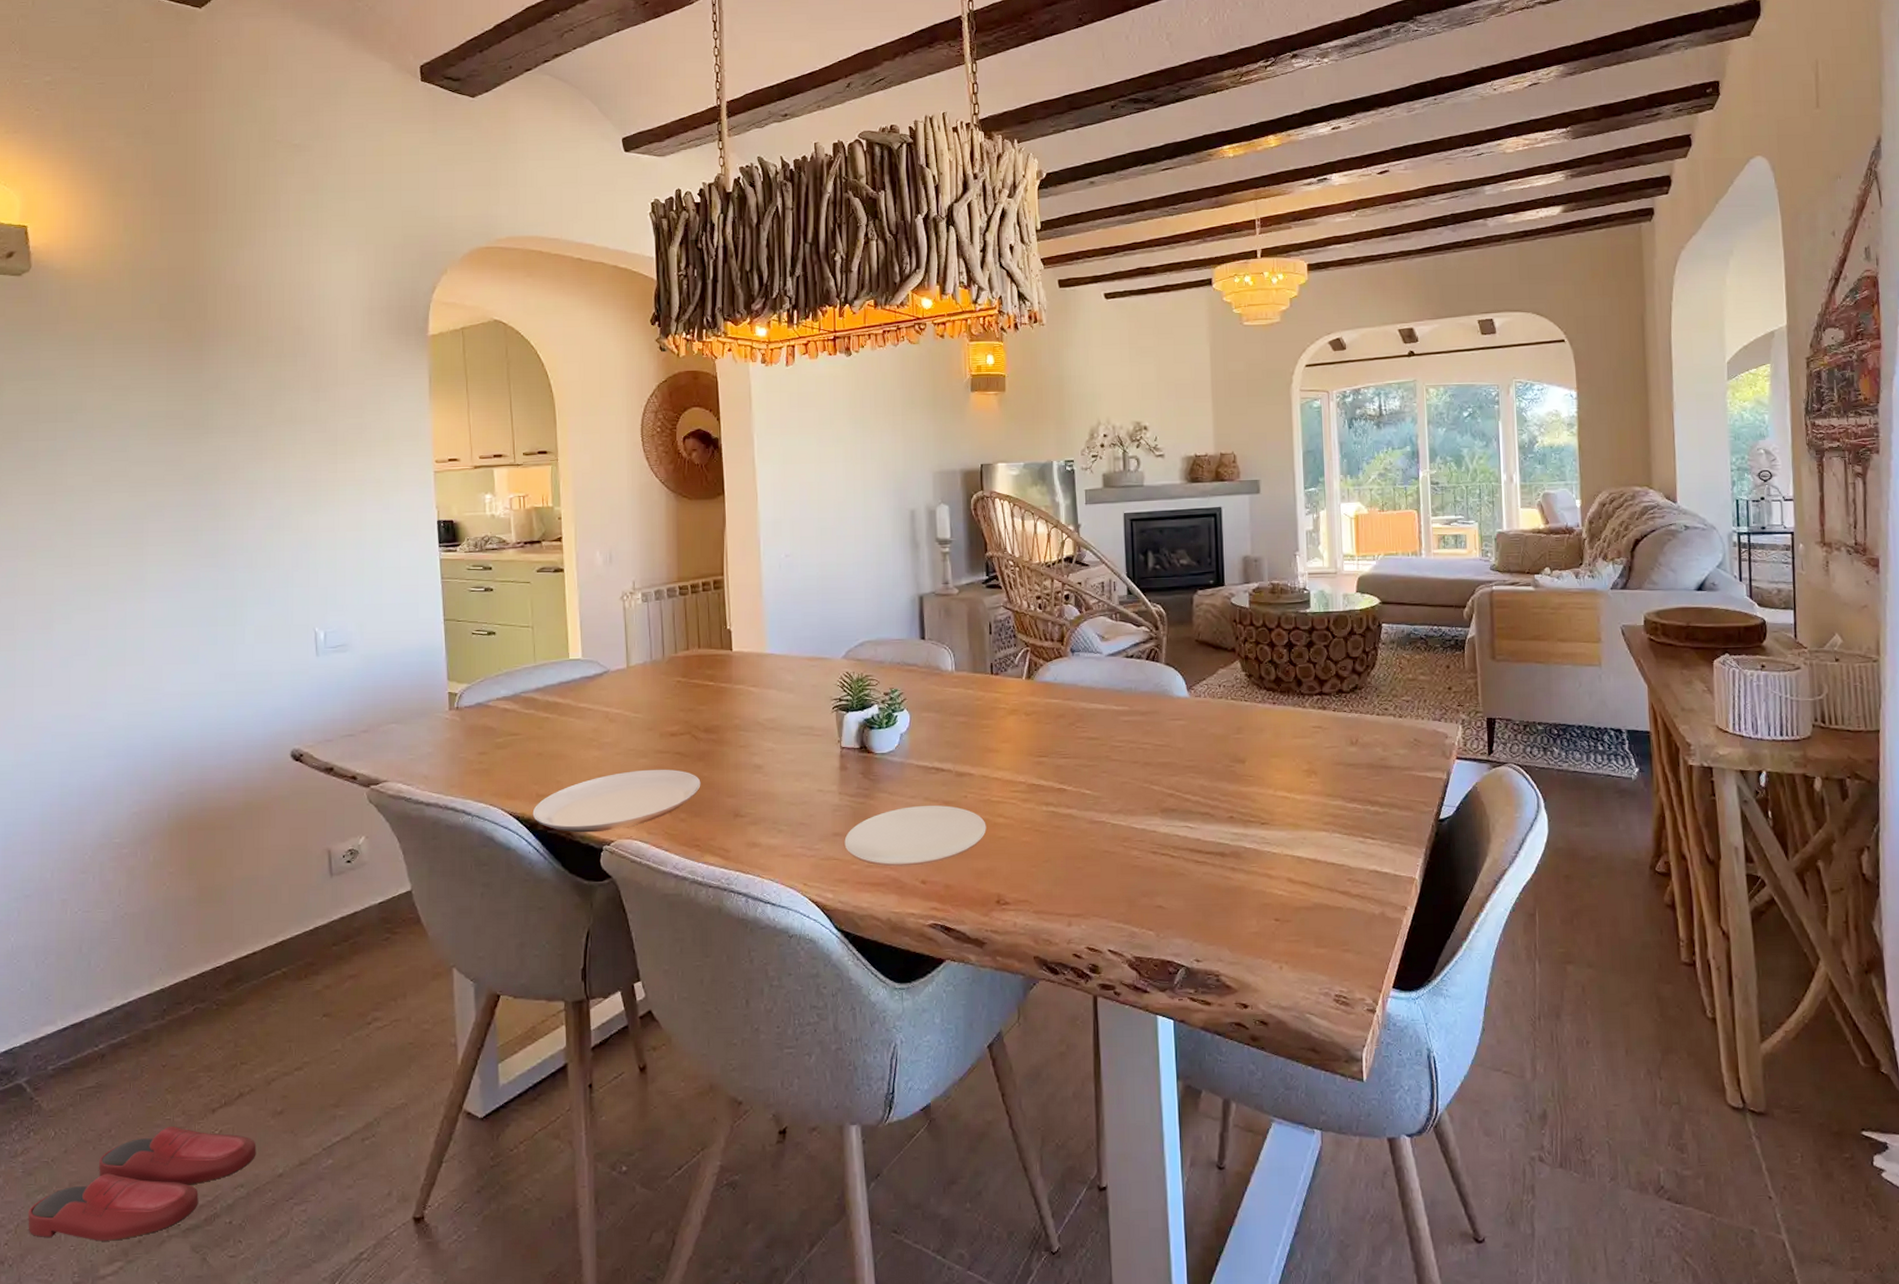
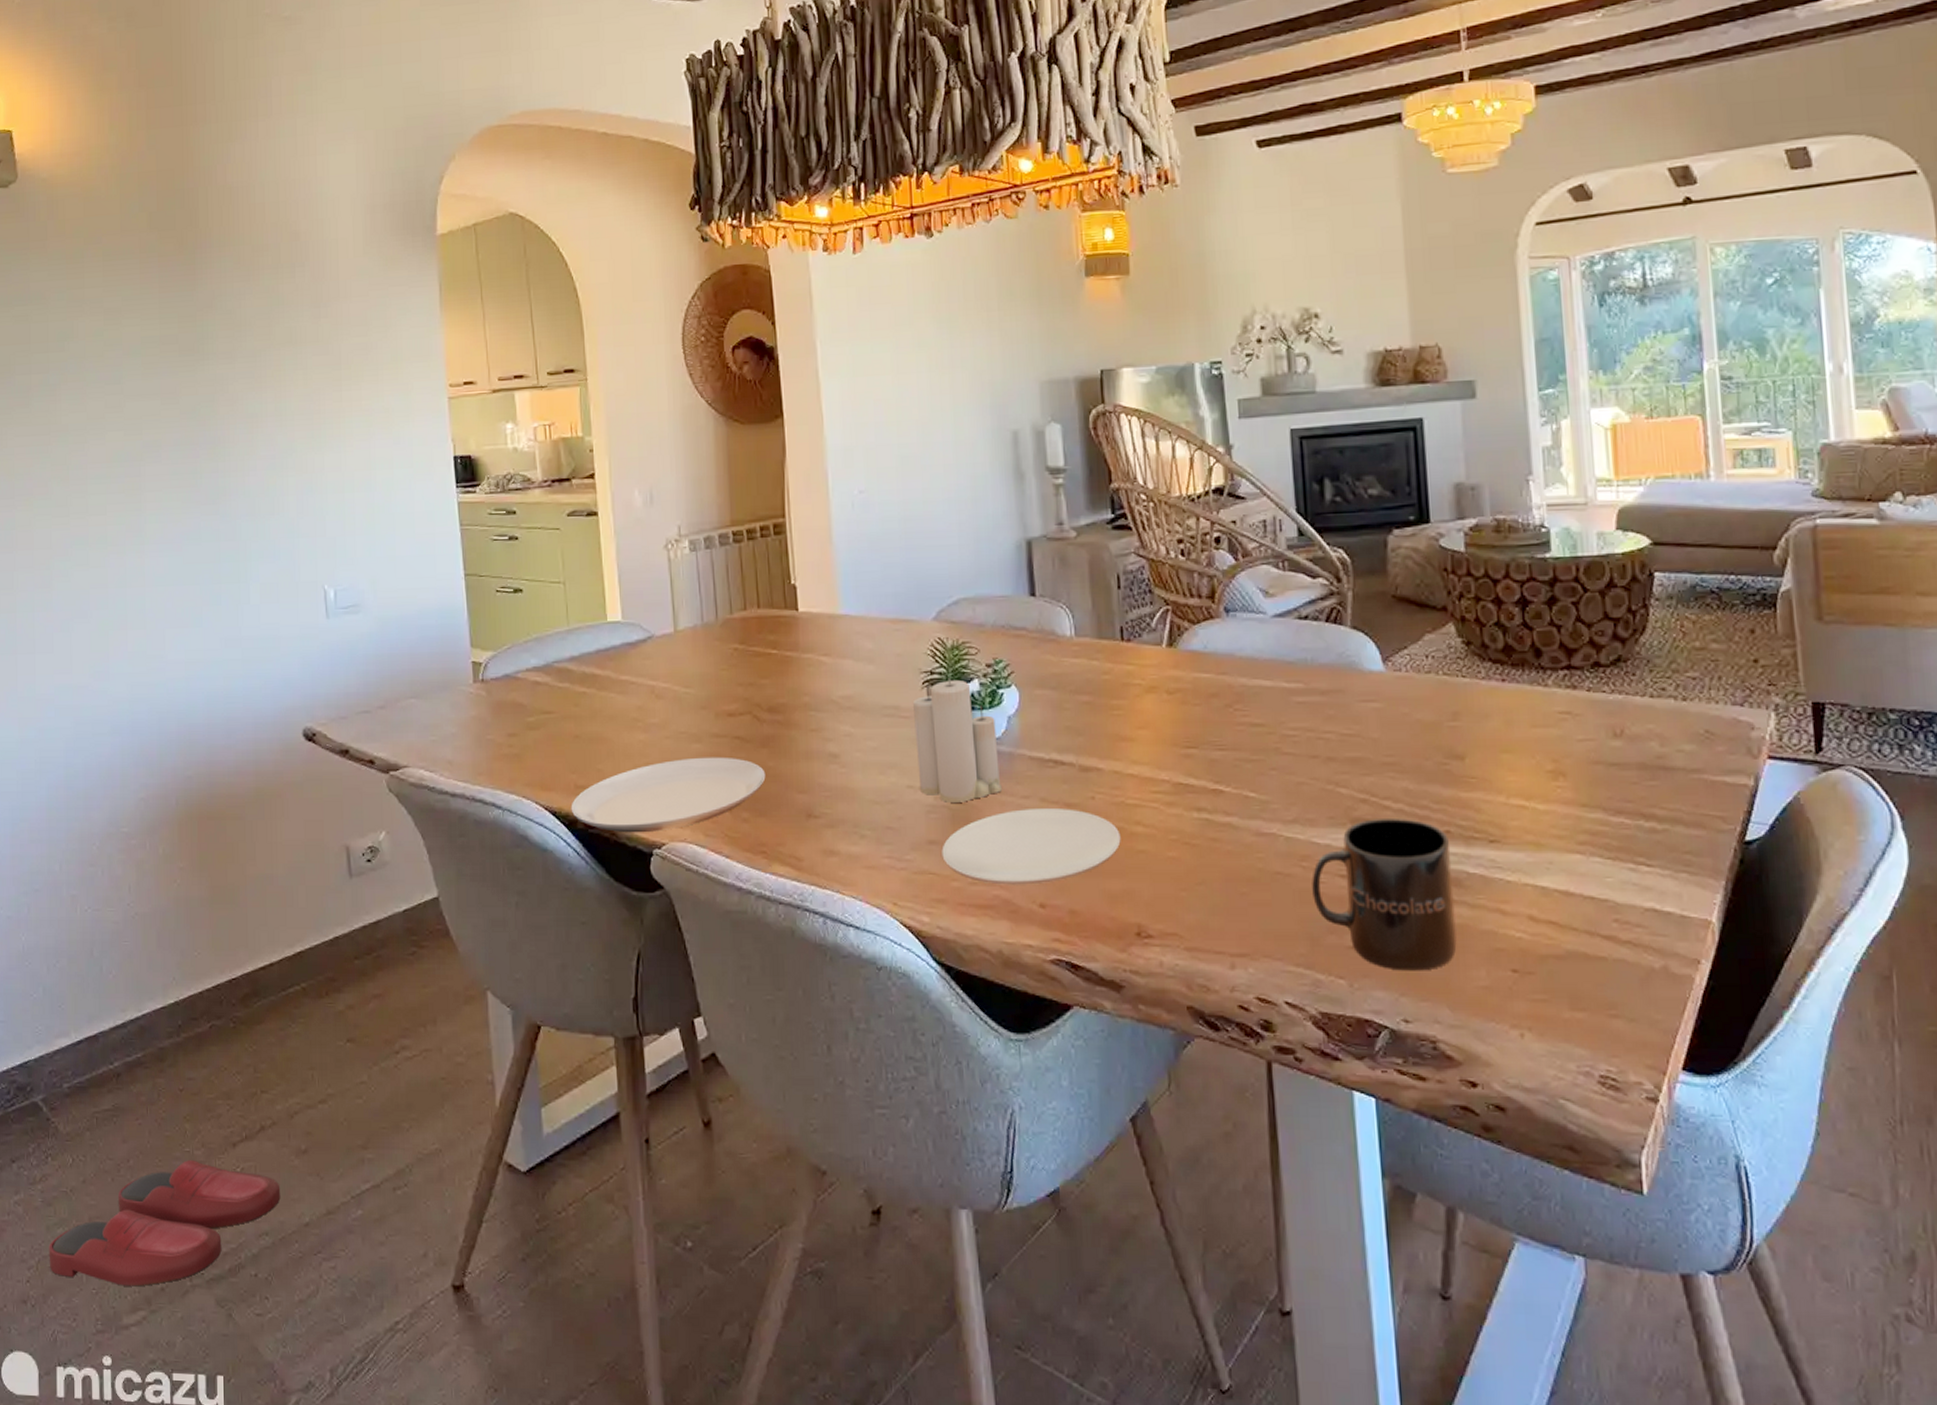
candle: none [824,704,894,803] -> present [912,678,1002,803]
mug: none [1131,808,1236,923] -> present [1312,819,1457,971]

